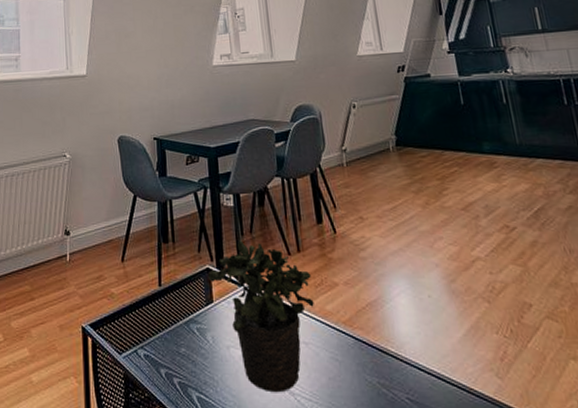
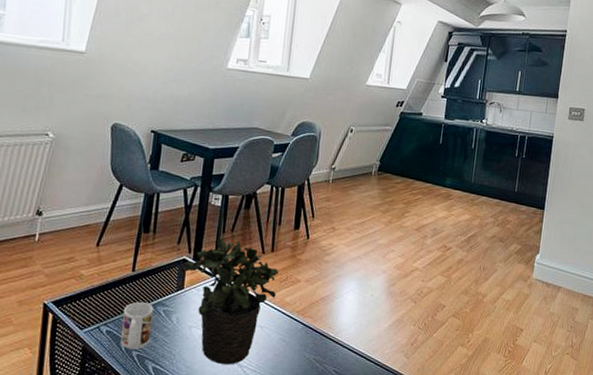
mug: none [158,320,189,376] -> present [121,302,154,350]

